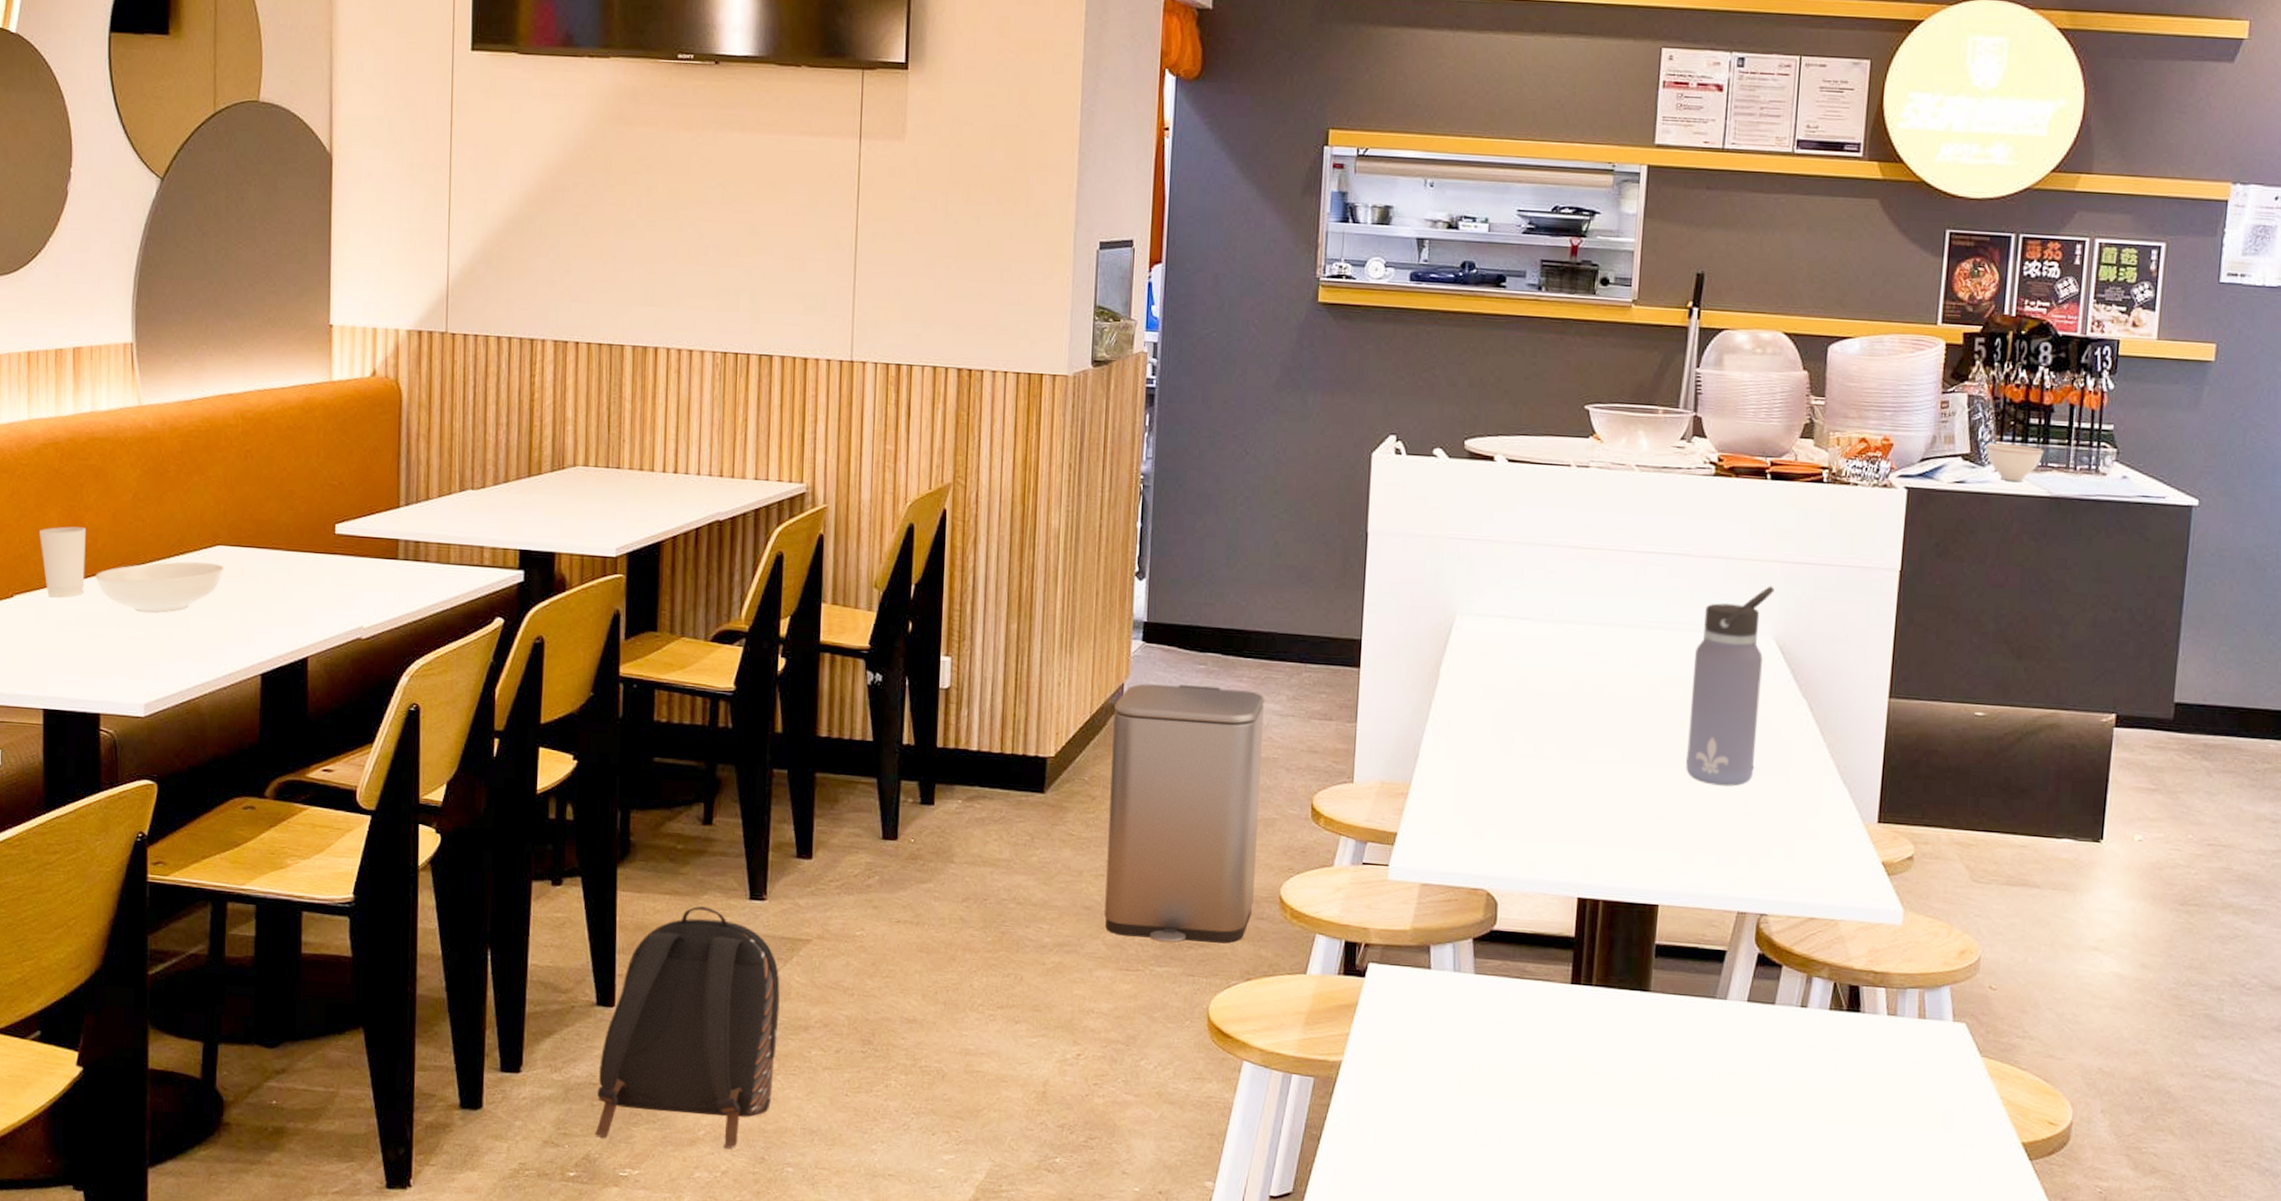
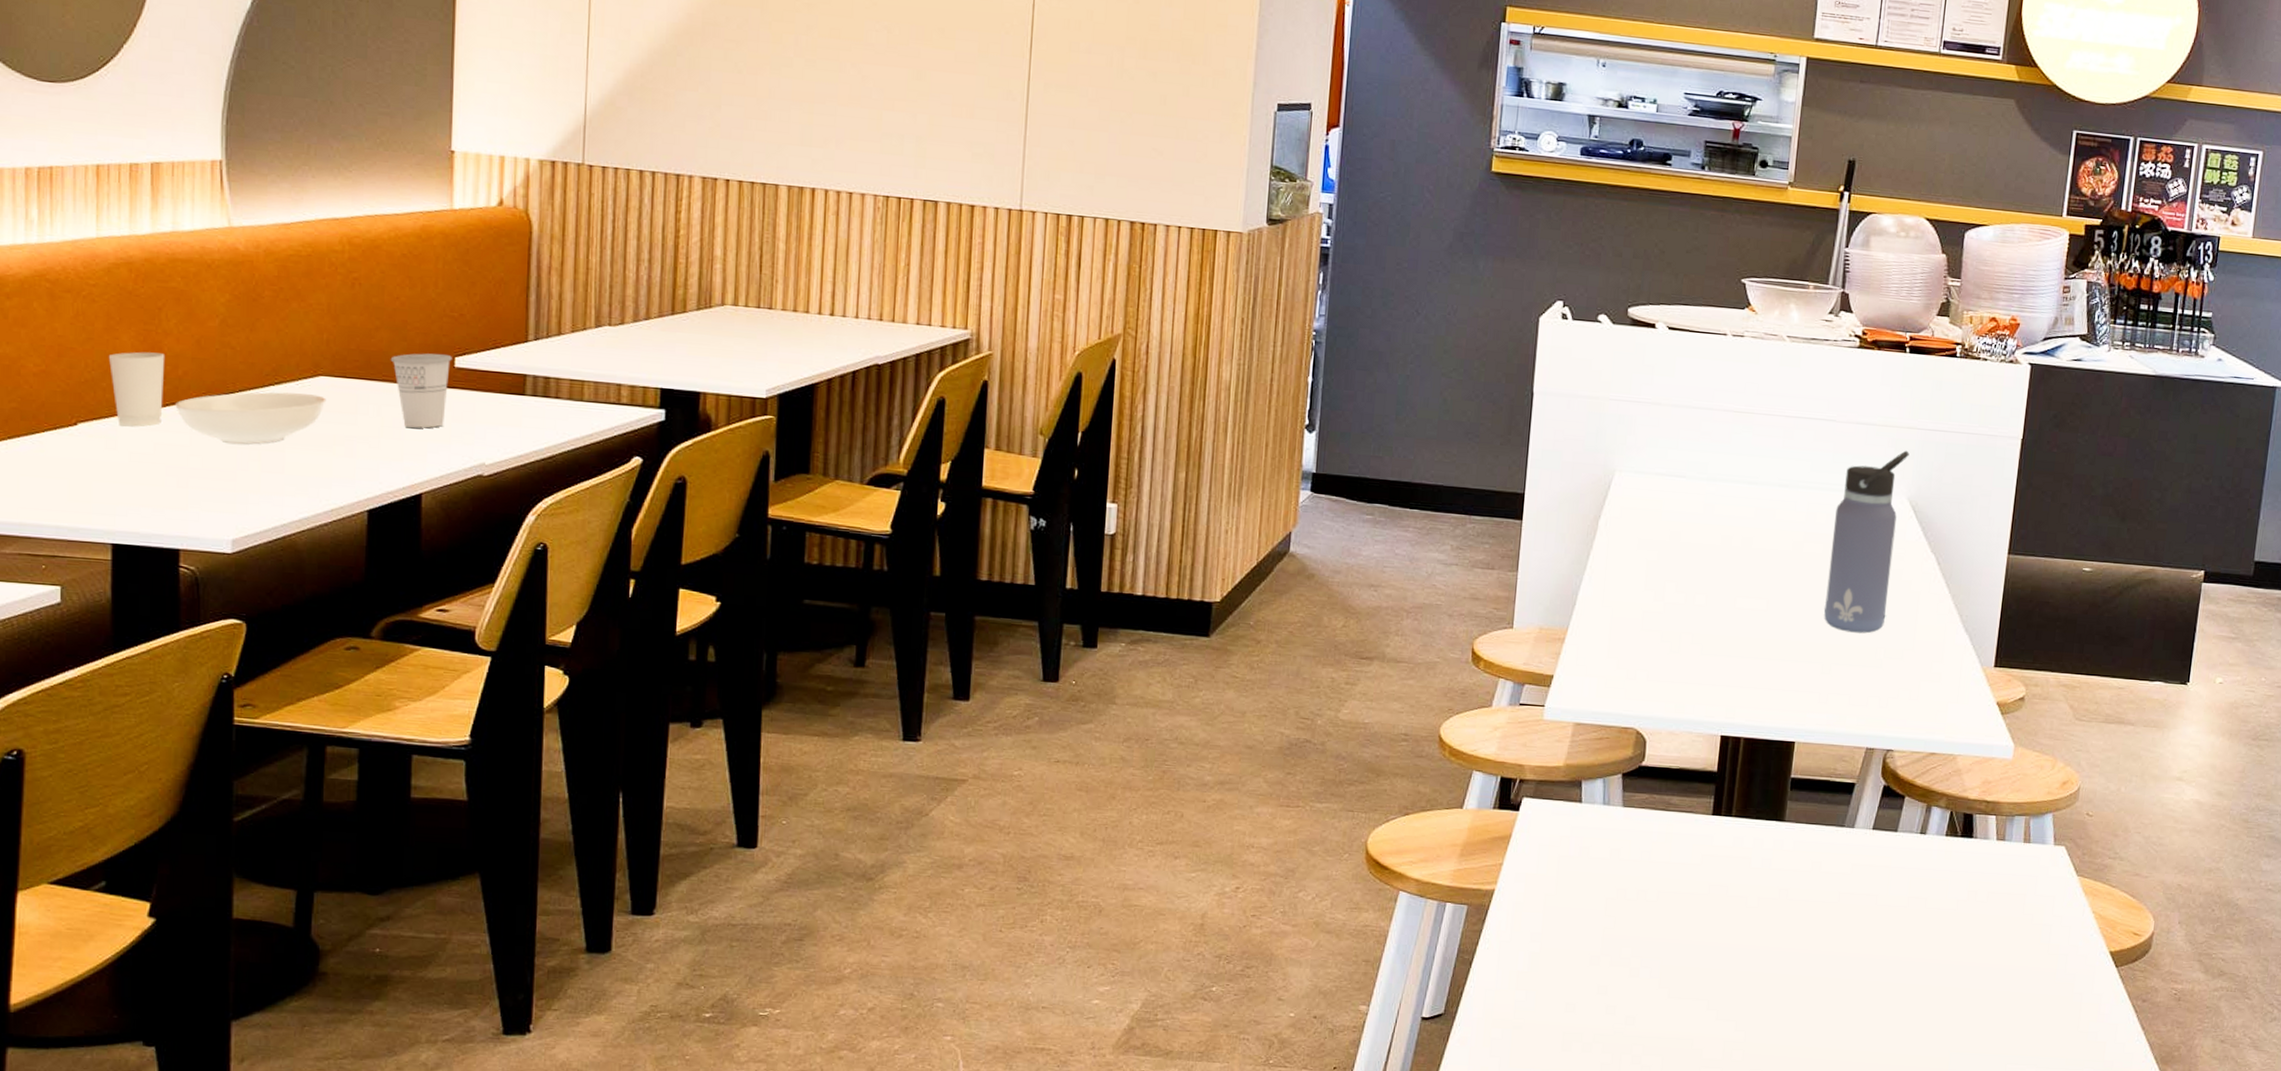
cup: none [279,520,333,594] -> present [390,353,452,429]
backpack: present [595,906,780,1148] -> none [733,747,933,985]
pedal bin: present [1104,684,1265,943] -> none [1266,532,1430,781]
bowl: present [1985,443,2045,481] -> none [2100,325,2152,361]

